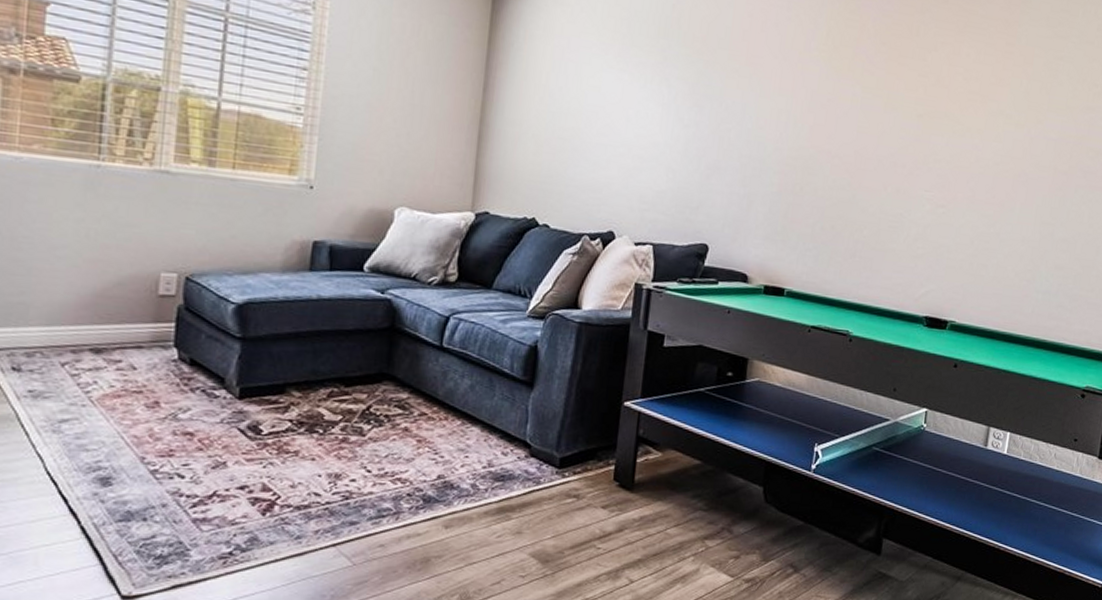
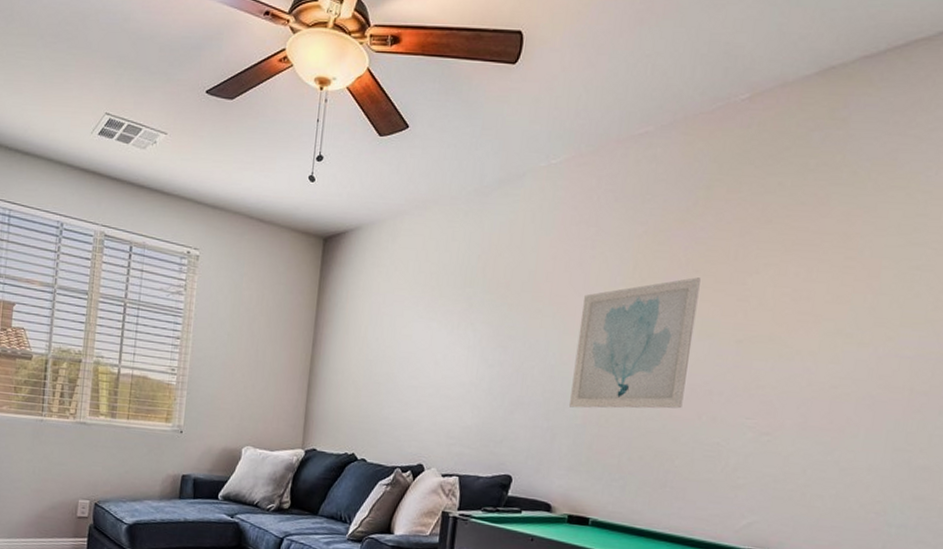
wall art: none [766,49,887,179] -> present [569,277,701,409]

